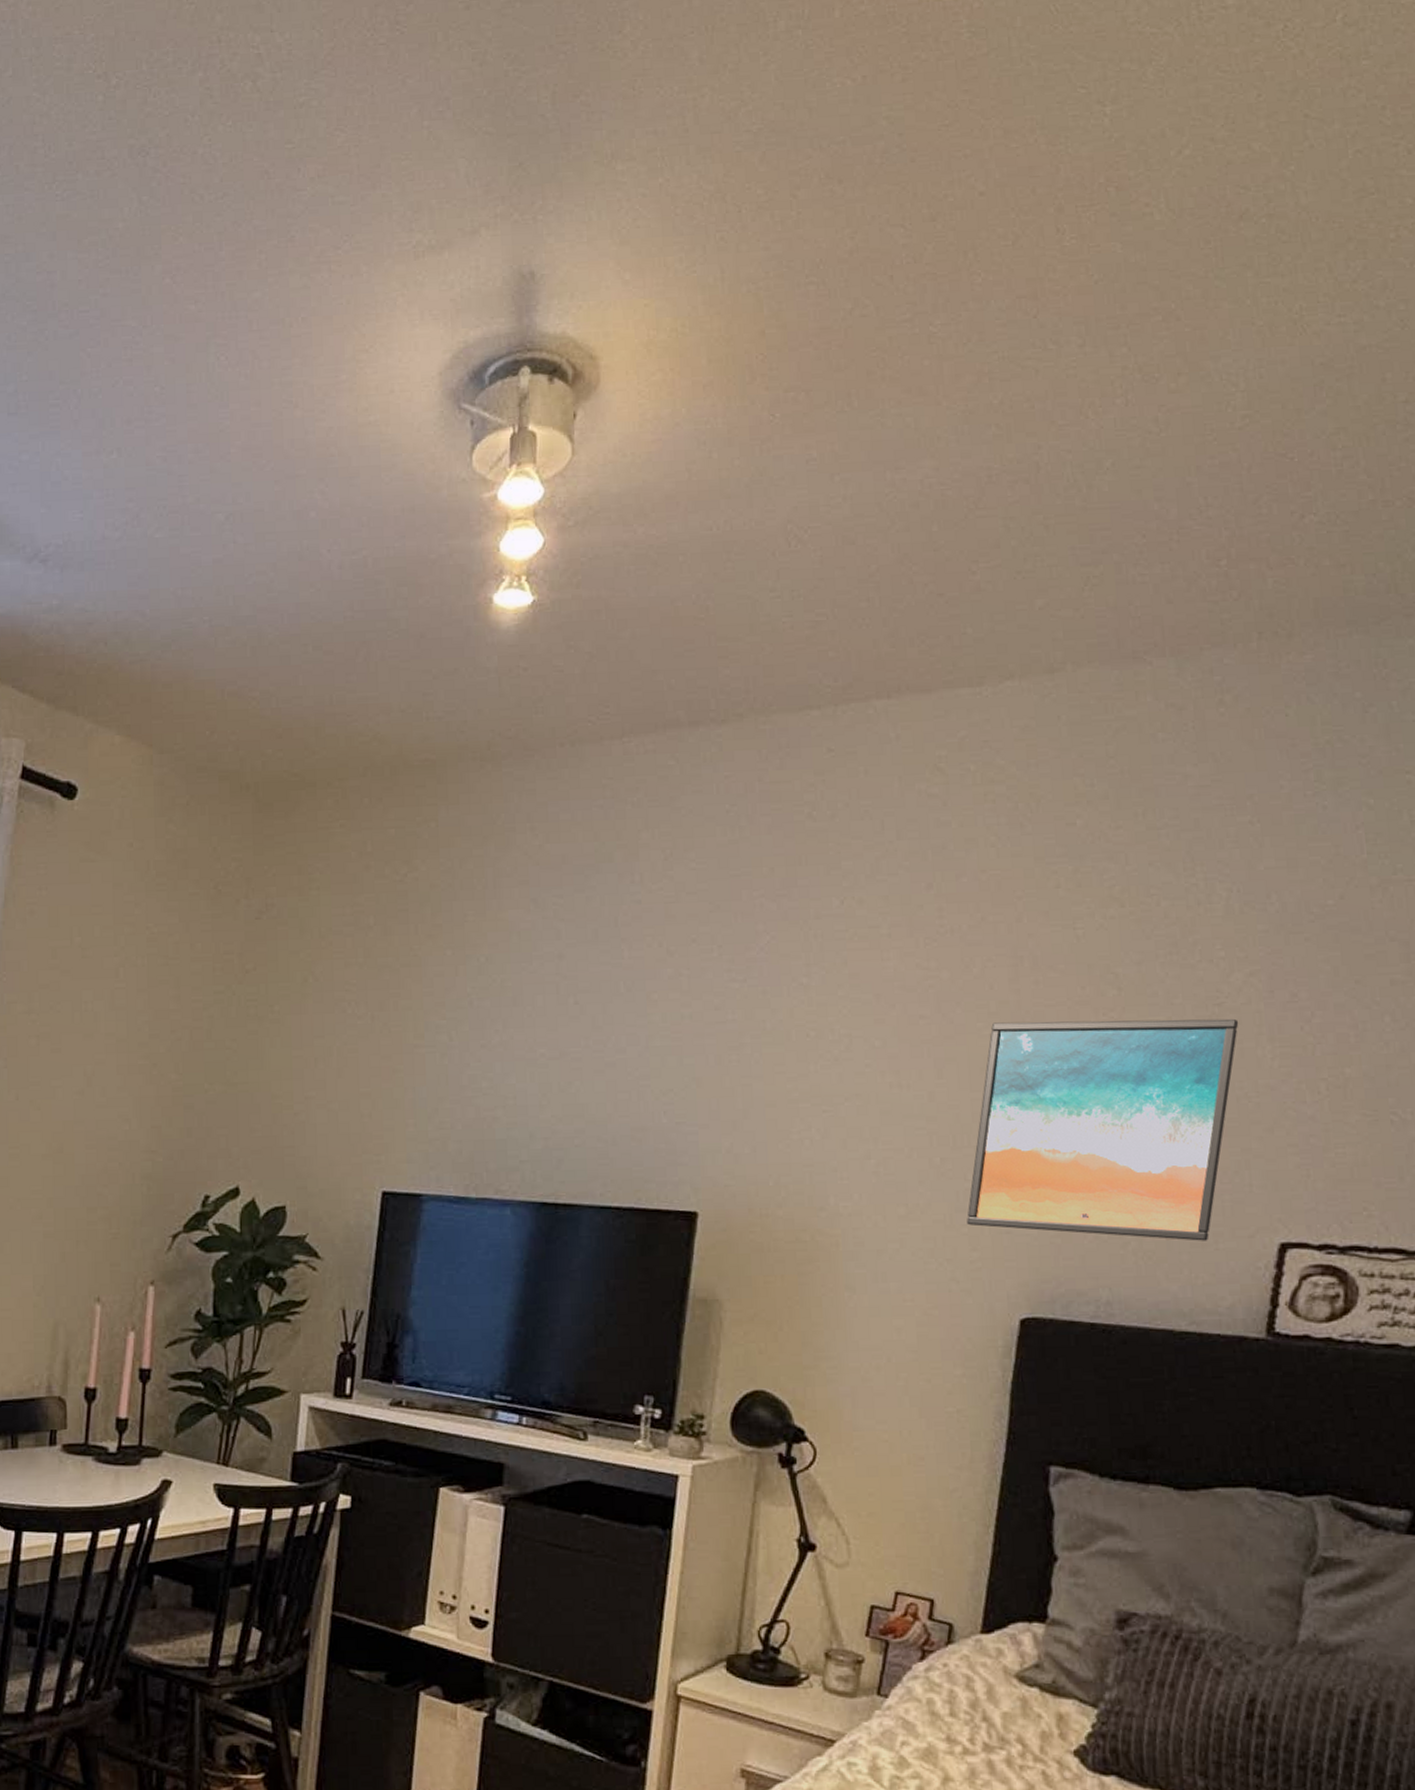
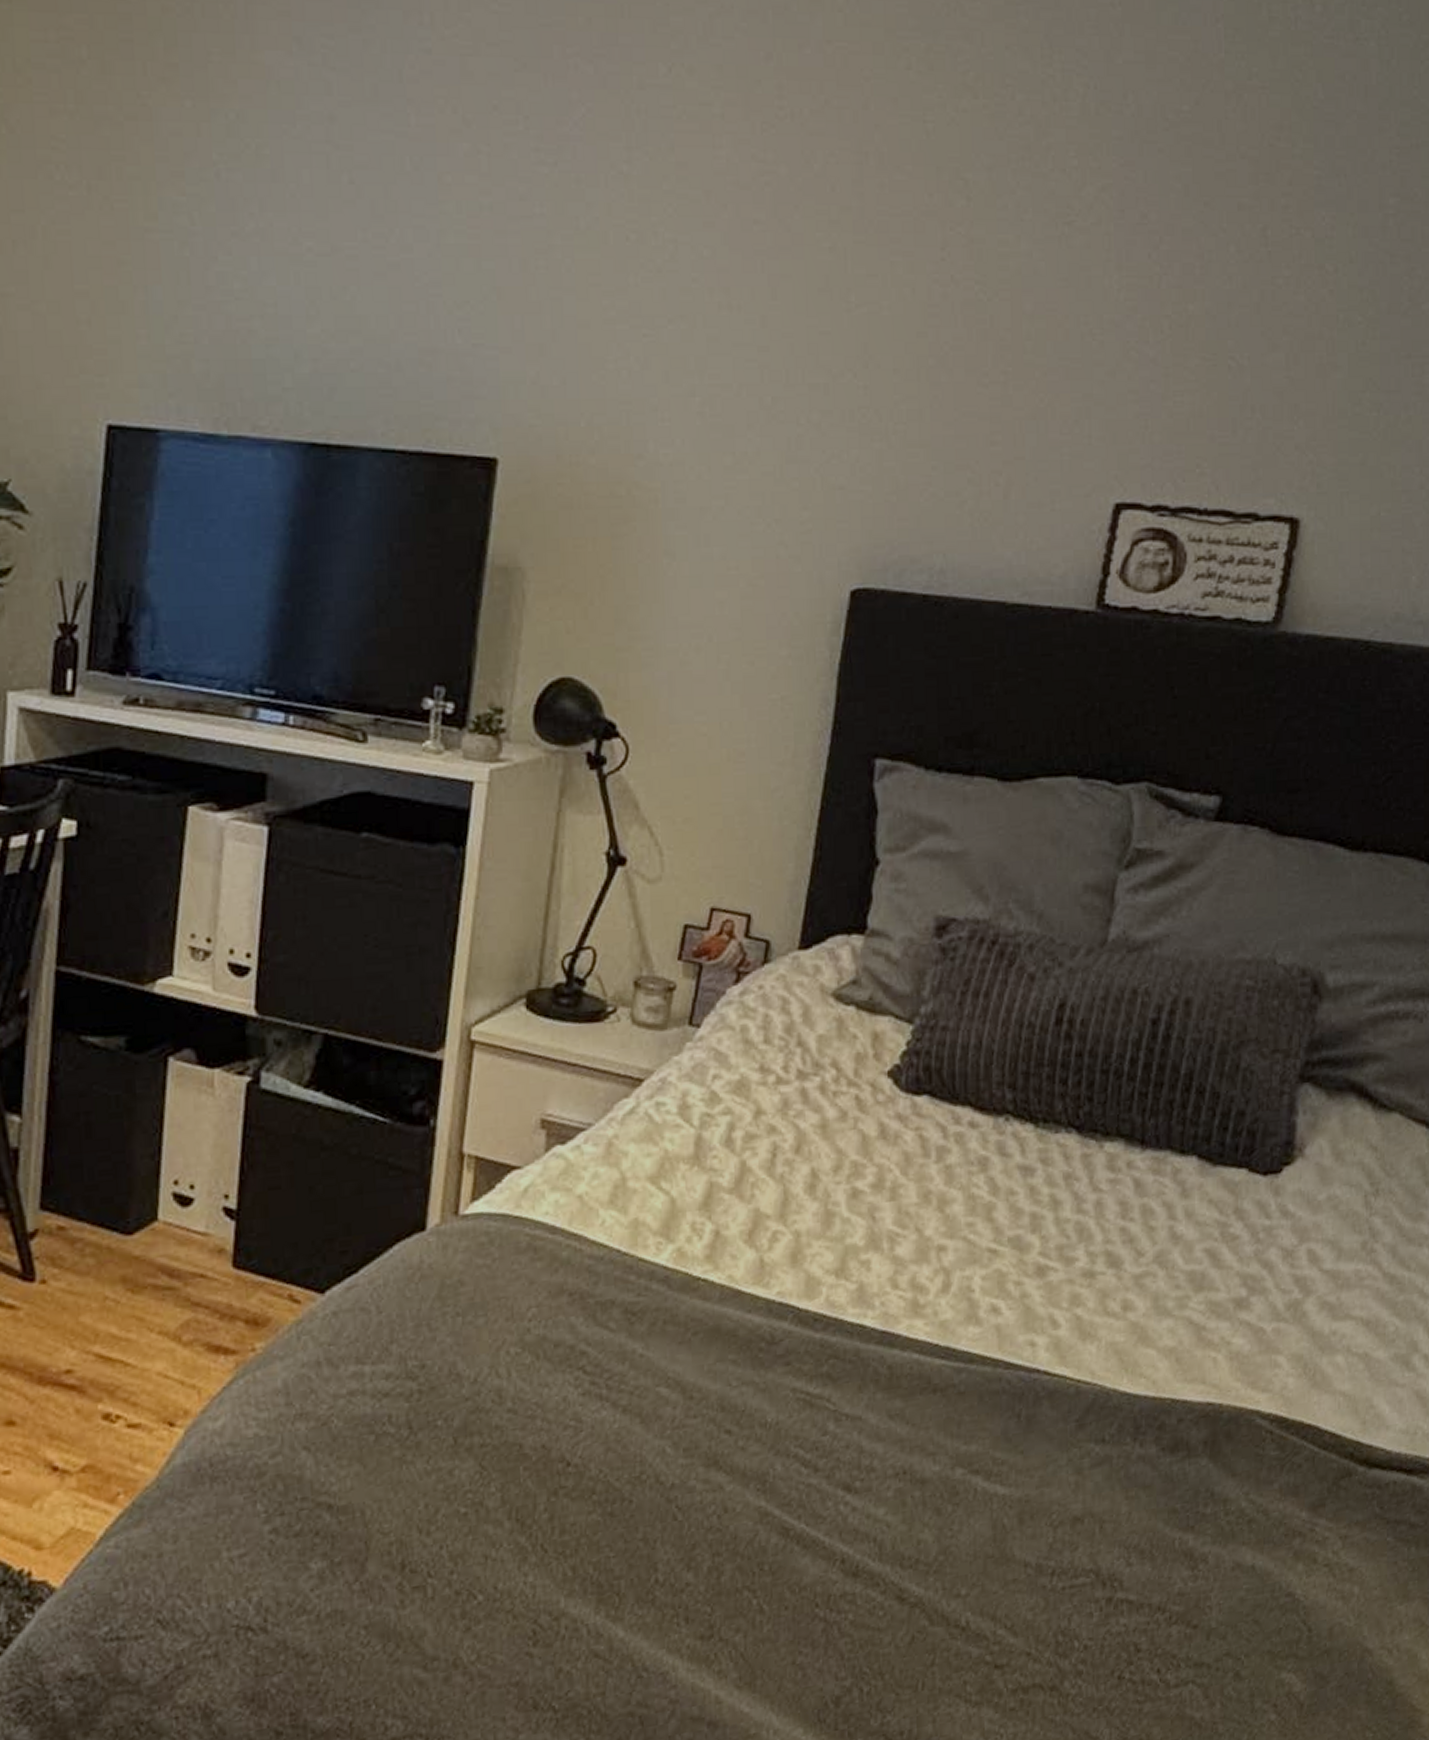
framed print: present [967,1018,1239,1241] -> none [798,233,1088,501]

